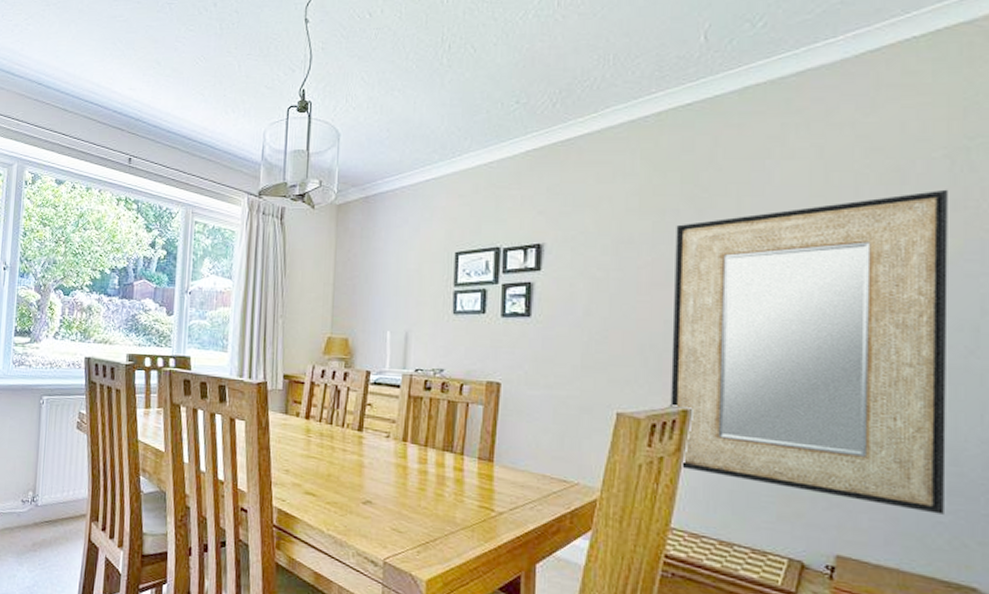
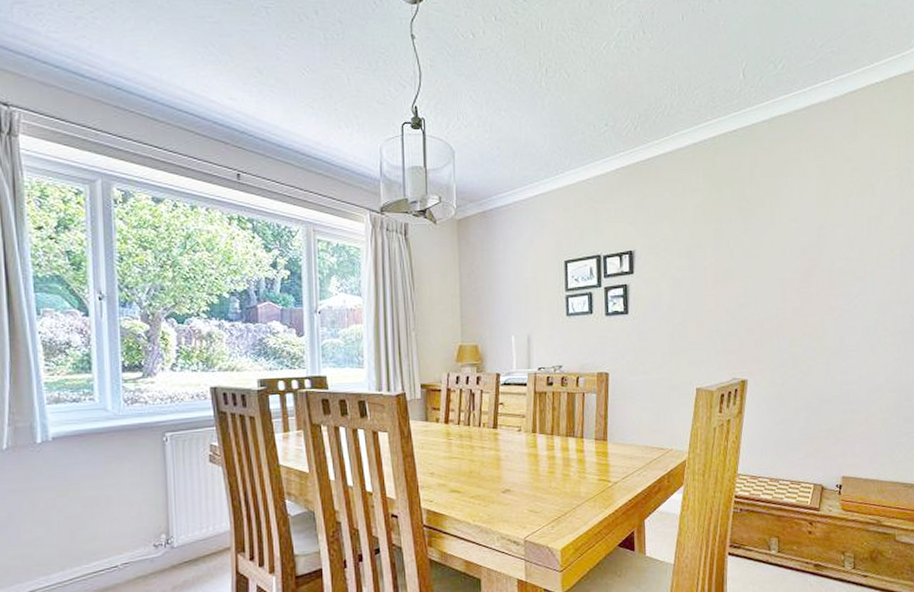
home mirror: present [670,189,948,515] -> none [730,200,903,437]

